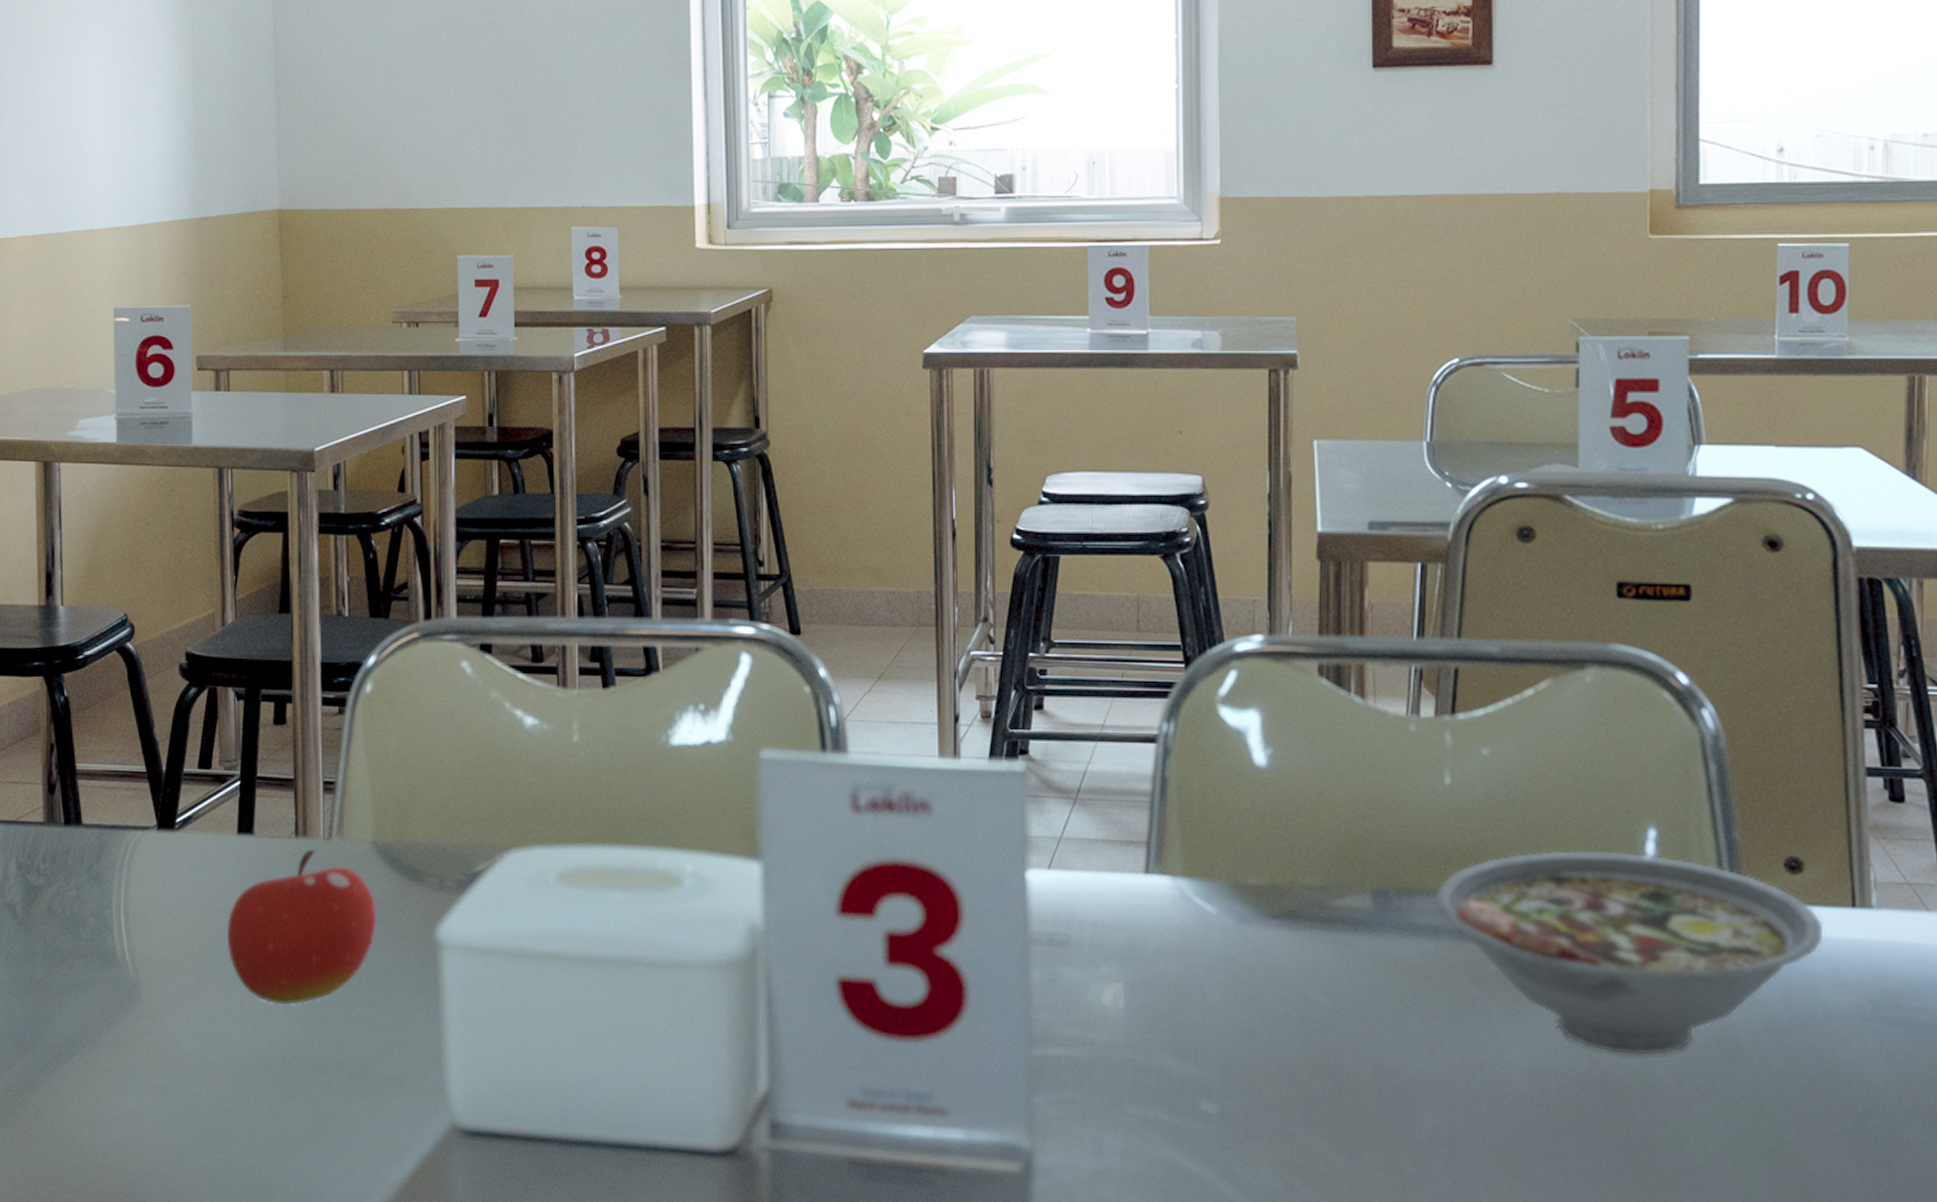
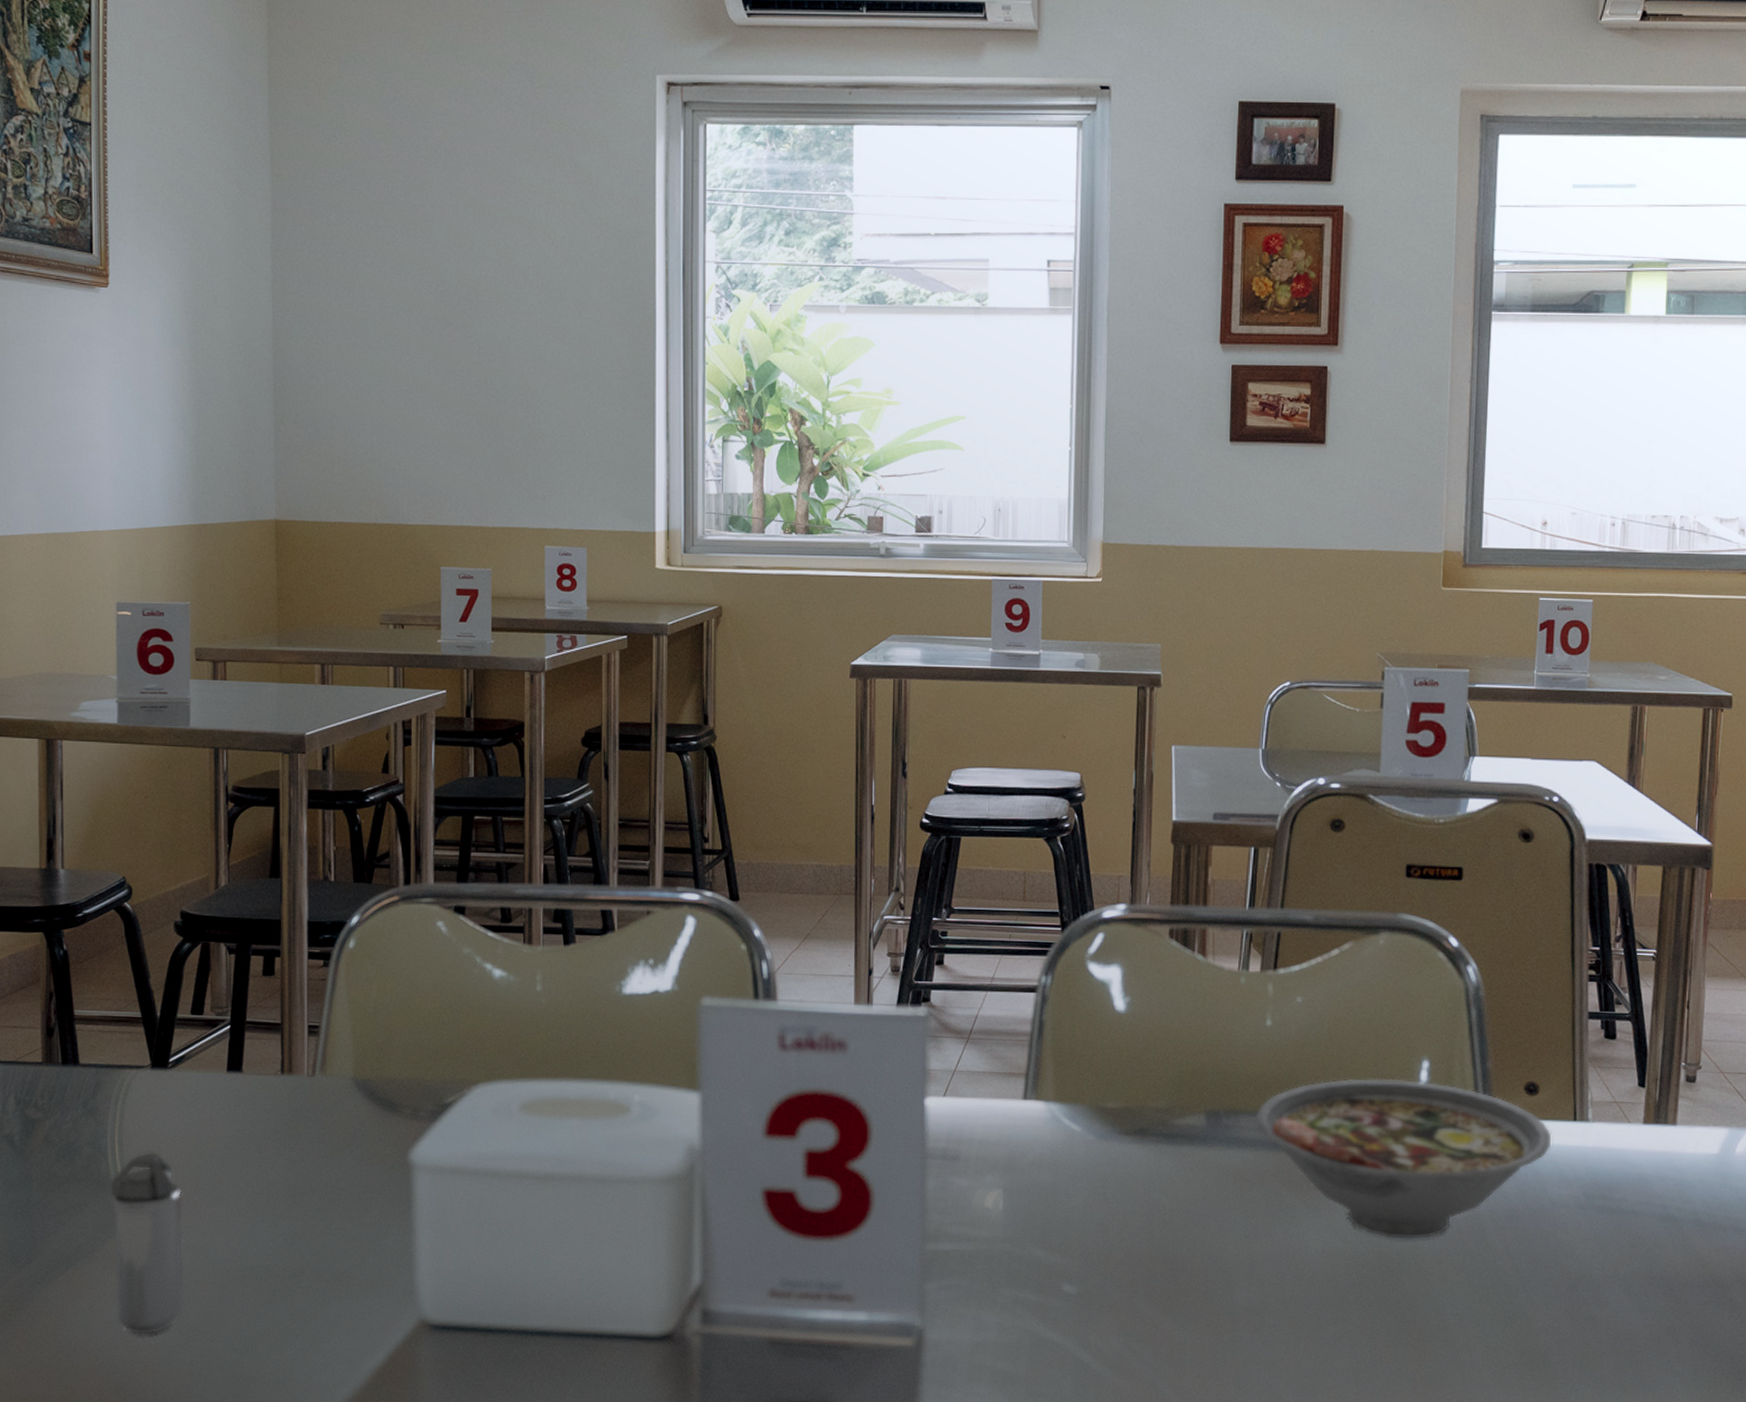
shaker: none [115,923,196,1133] -> present [109,1151,184,1335]
fruit: present [227,850,377,1006] -> none [215,1085,355,1221]

